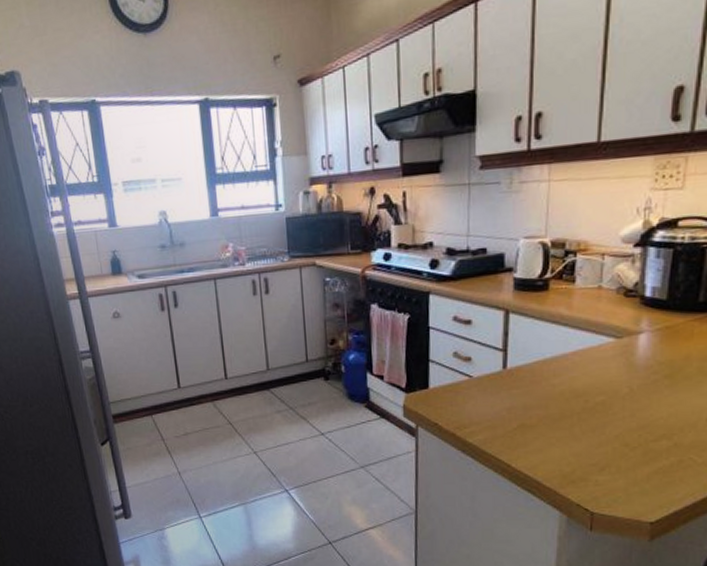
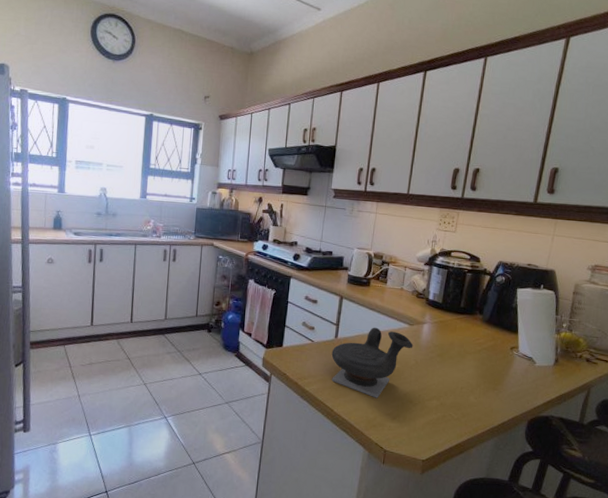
teapot: none [500,347,625,445] -> present [331,327,413,399]

